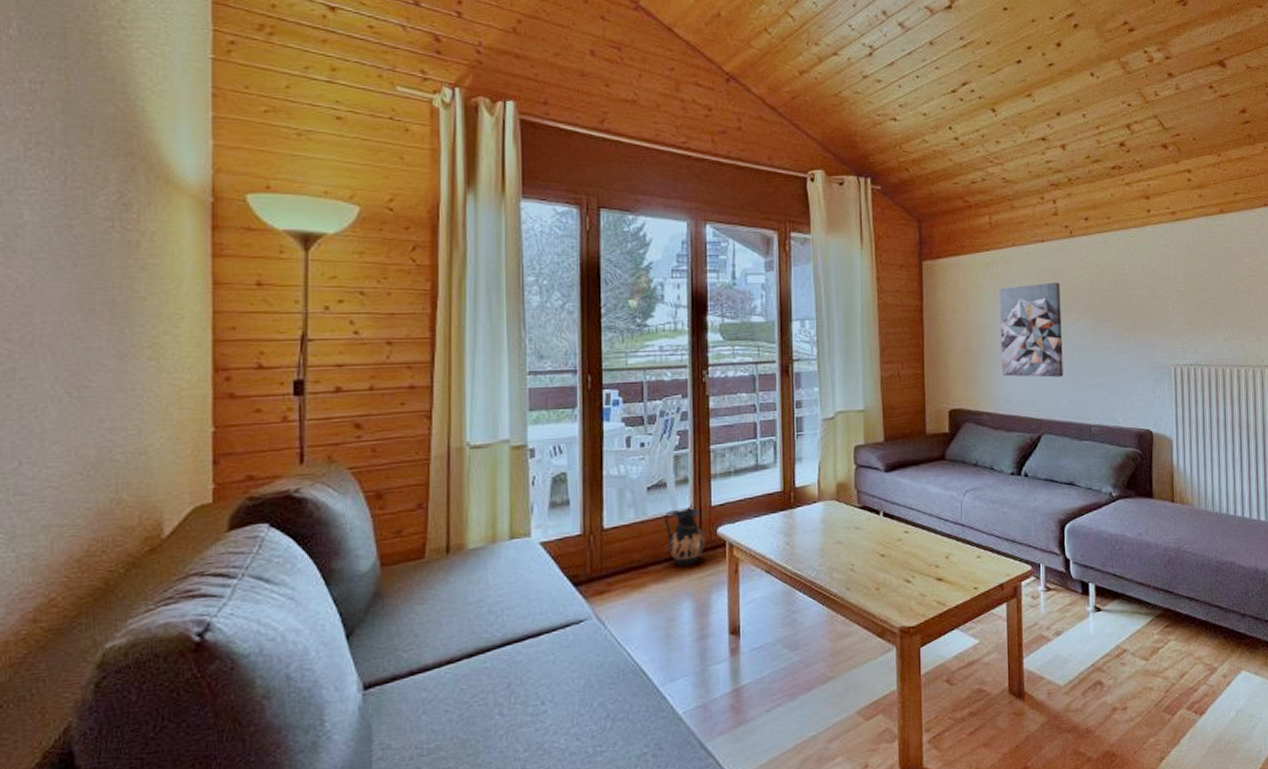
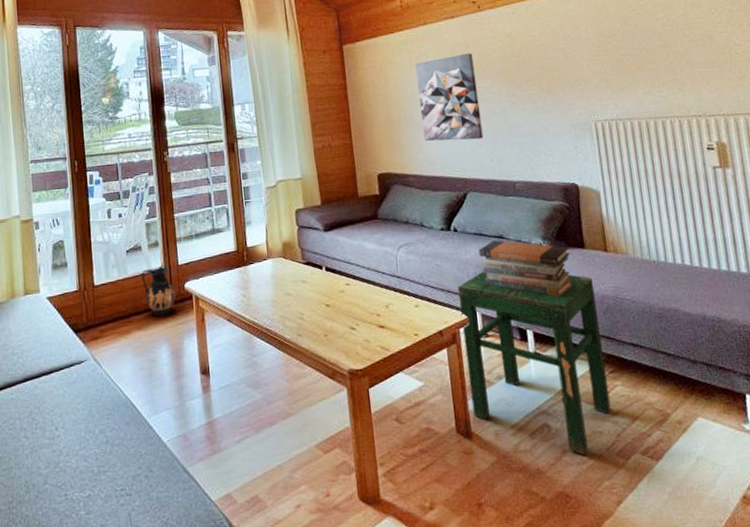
stool: none [1023,520,1163,713] -> present [457,271,612,456]
book stack: none [1048,487,1139,549] -> present [478,240,574,298]

